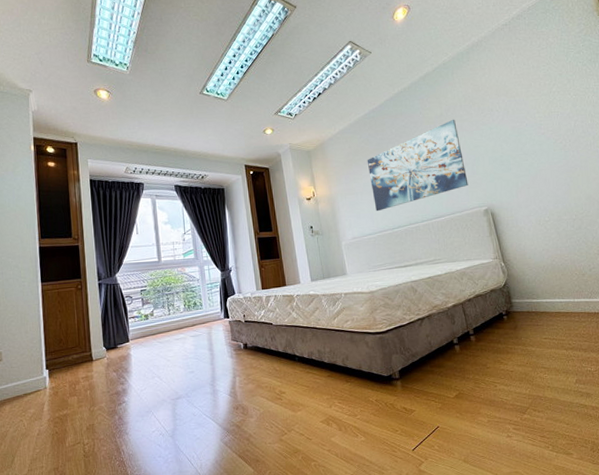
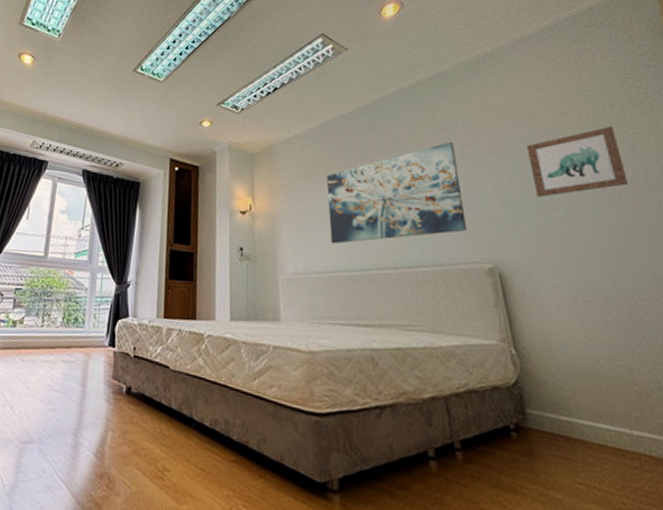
wall art: none [505,91,571,152] -> present [527,125,628,197]

